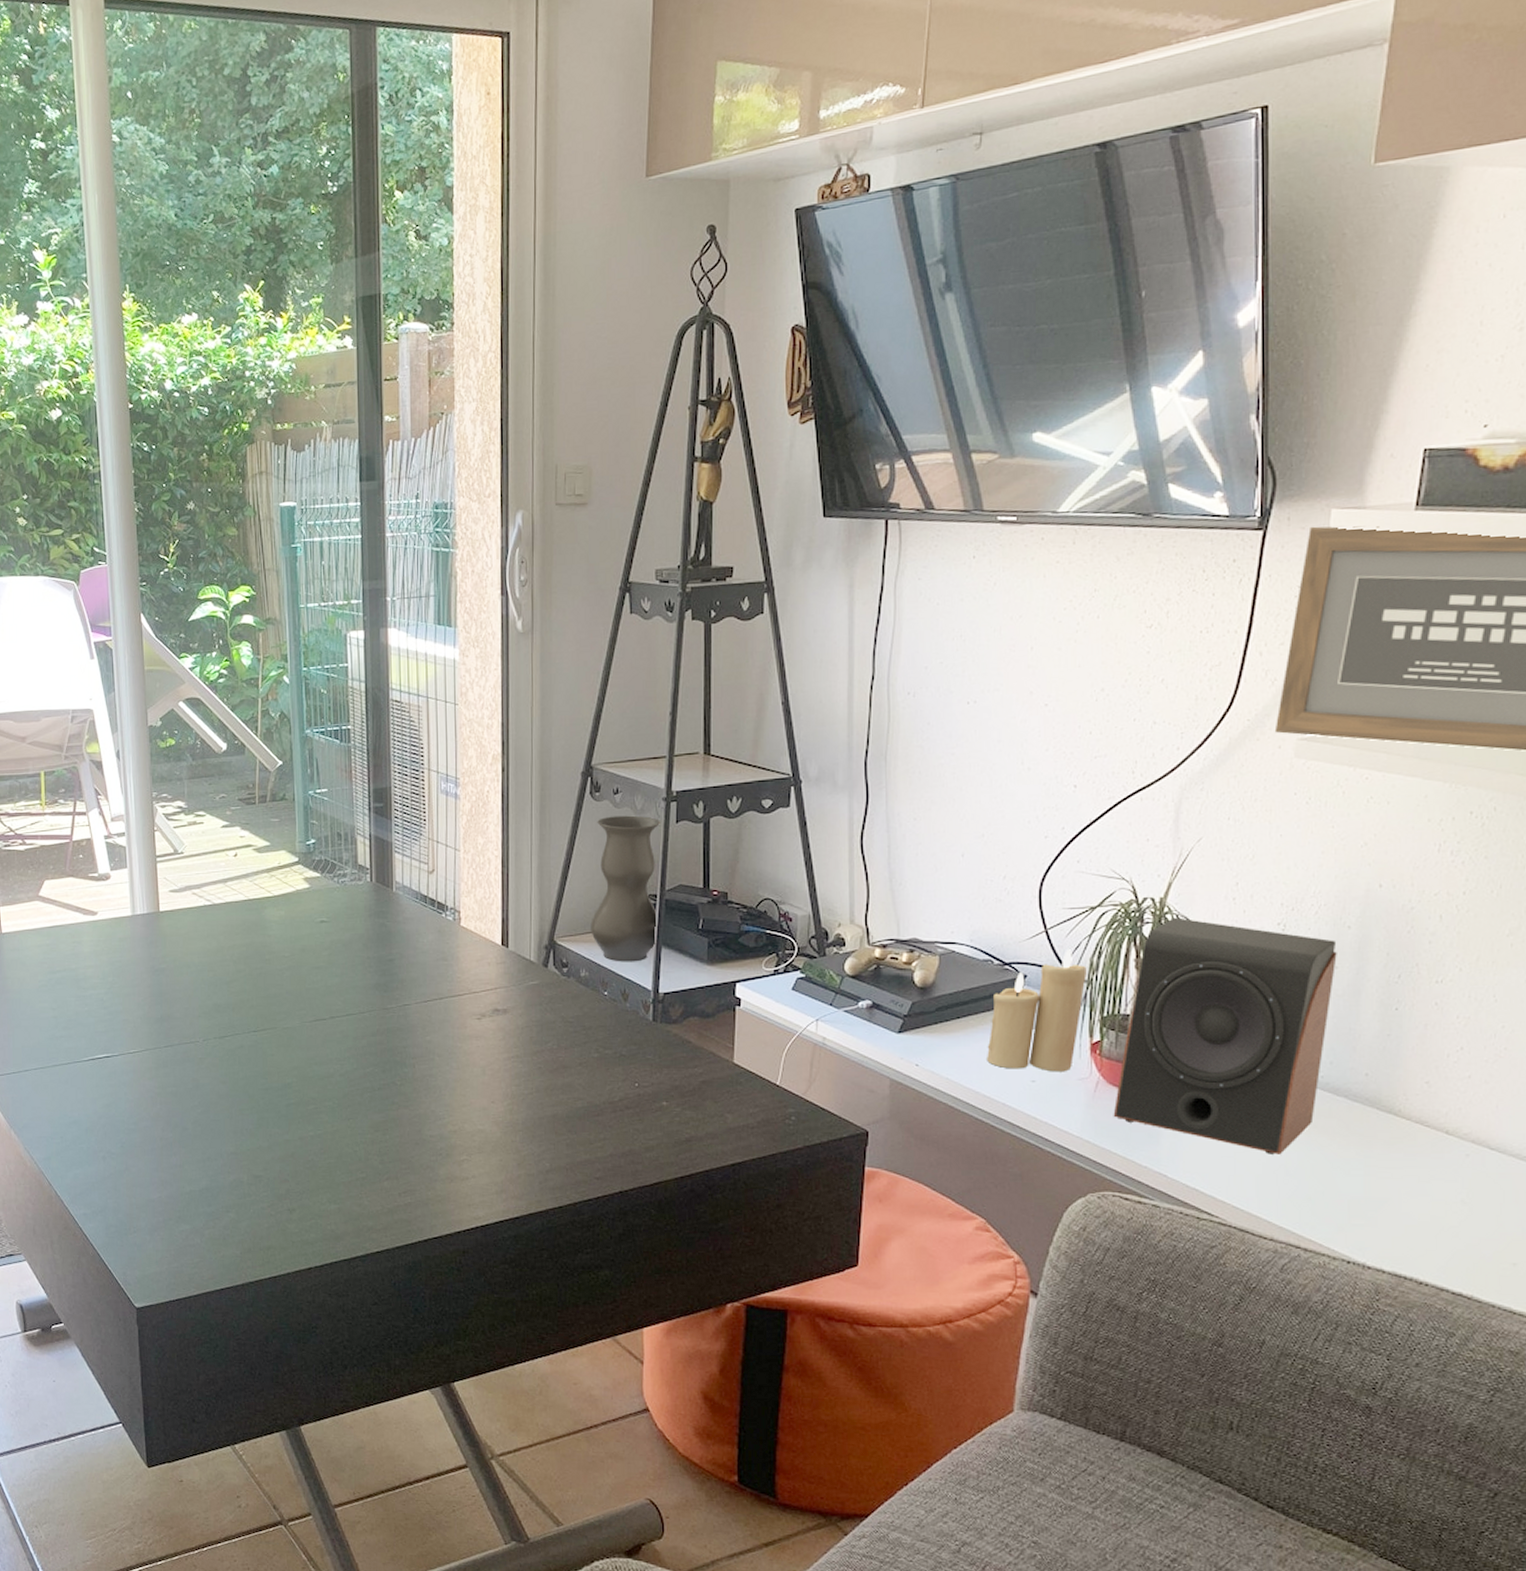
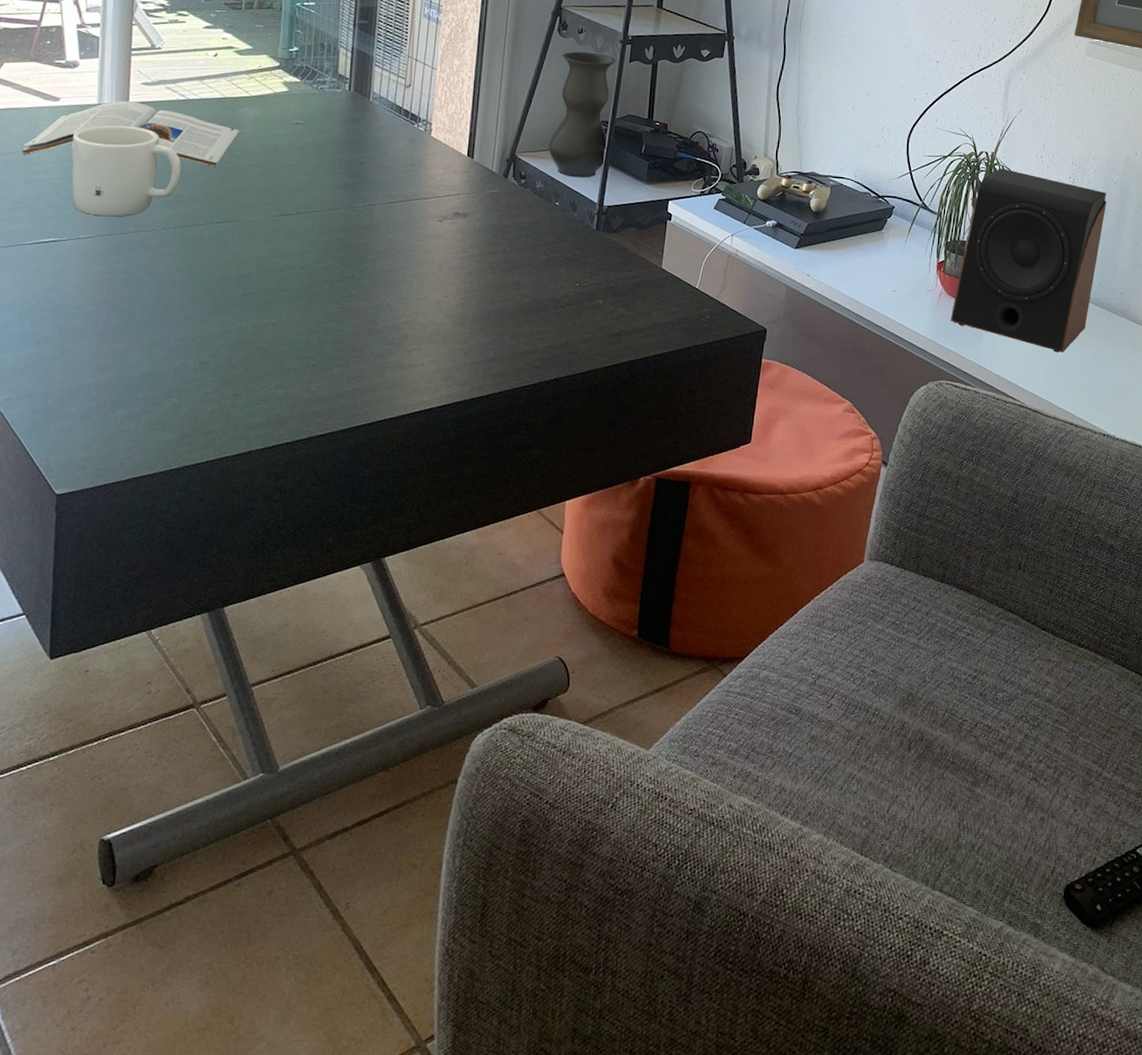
magazine: none [69,910,266,972] -> present [21,101,240,166]
mug: none [113,936,215,1030] -> present [71,125,181,217]
candle: present [987,949,1087,1072] -> none [861,188,938,285]

